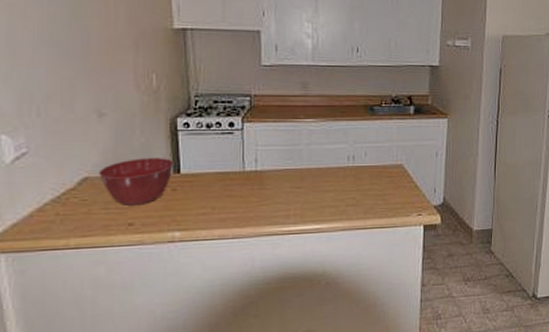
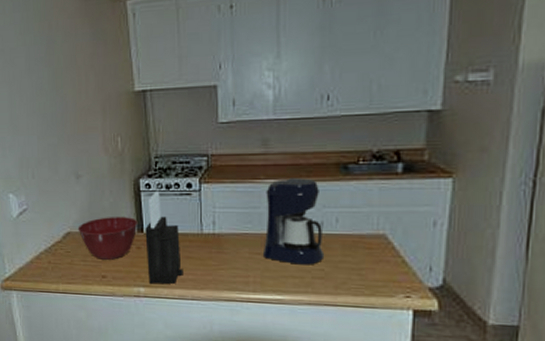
knife block: none [182,129,224,227] -> present [145,190,183,285]
coffee maker: none [302,118,356,195] -> present [262,178,325,265]

